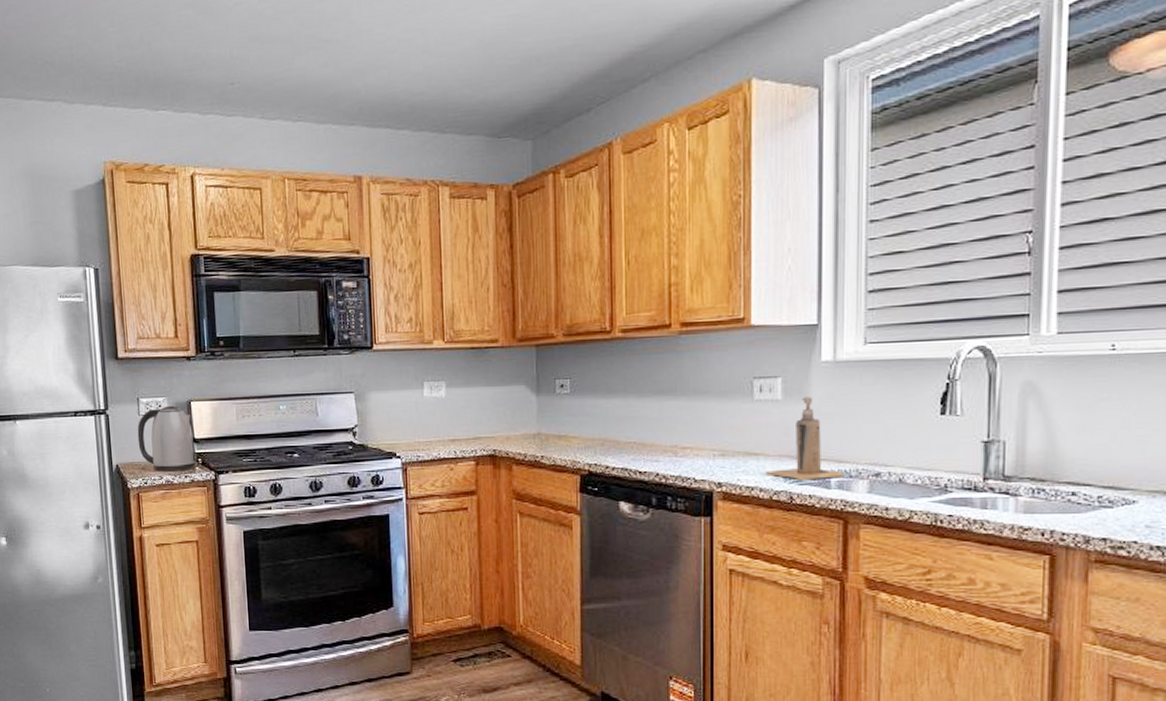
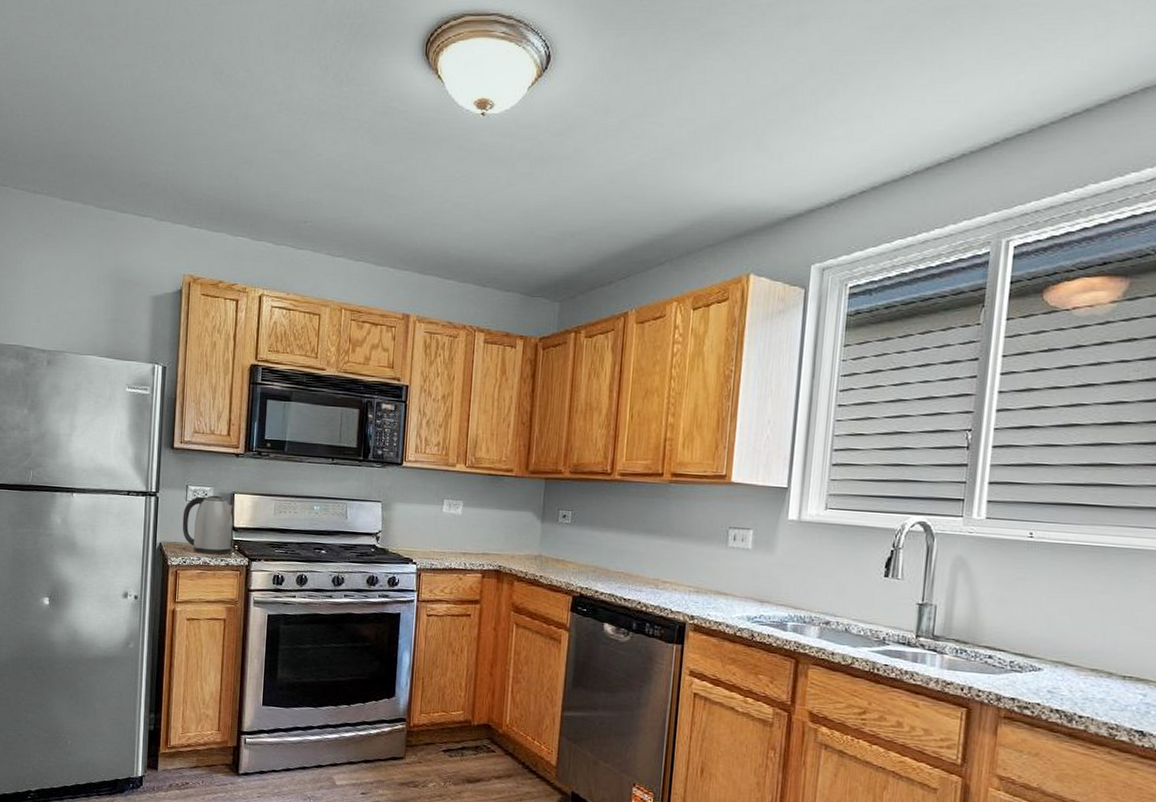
soap dispenser: present [766,397,846,481] -> none [733,549,801,622]

